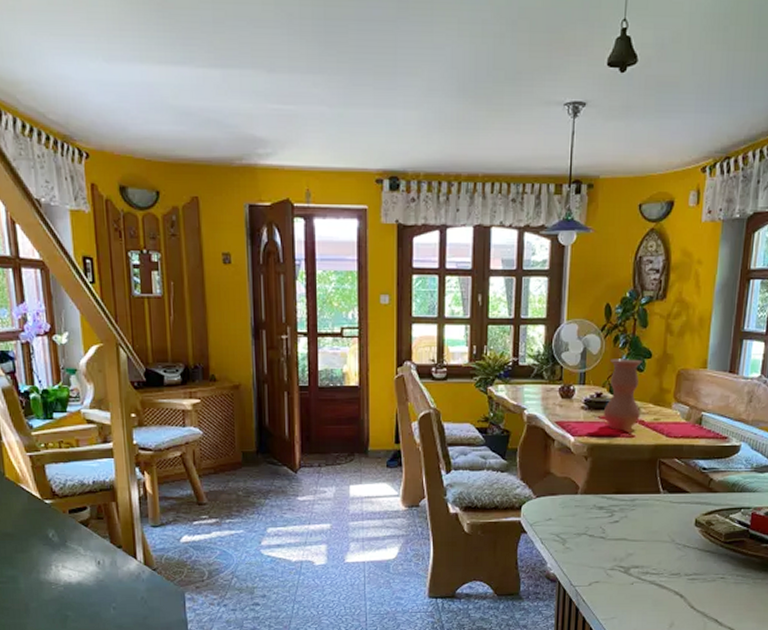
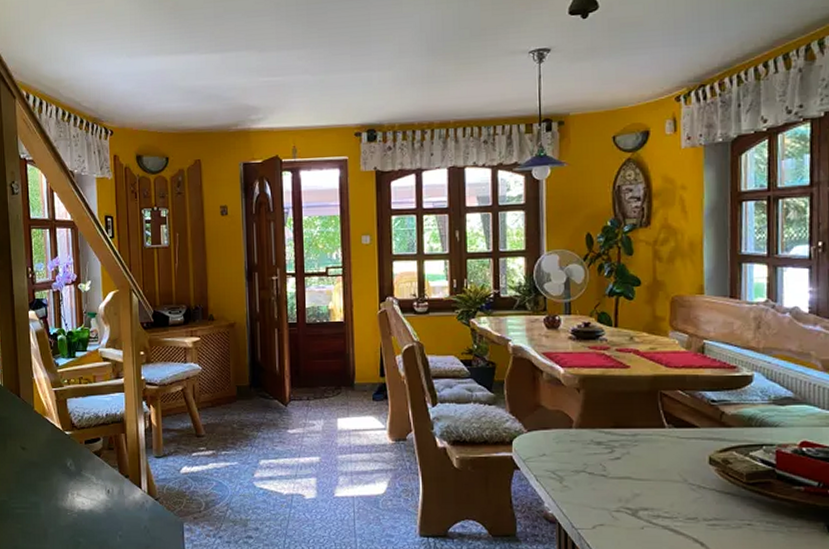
vase: present [603,359,642,431] -> none [593,287,634,361]

